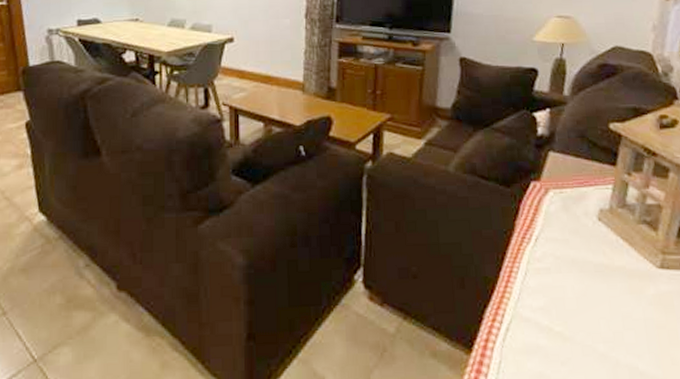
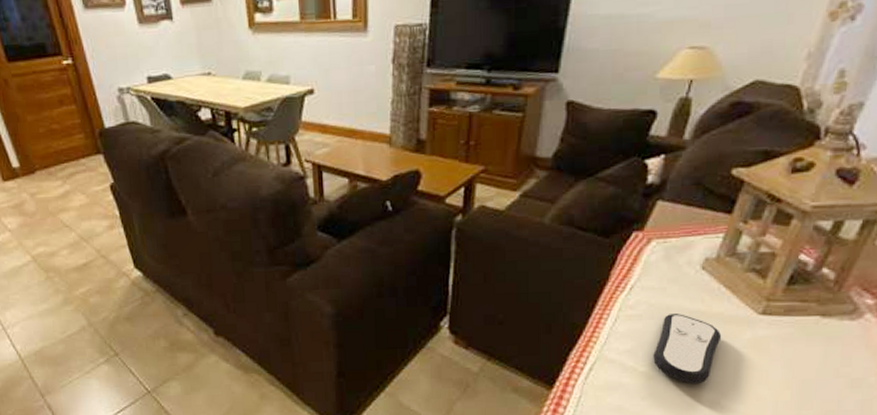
remote control: none [566,267,628,347] -> present [653,314,722,385]

